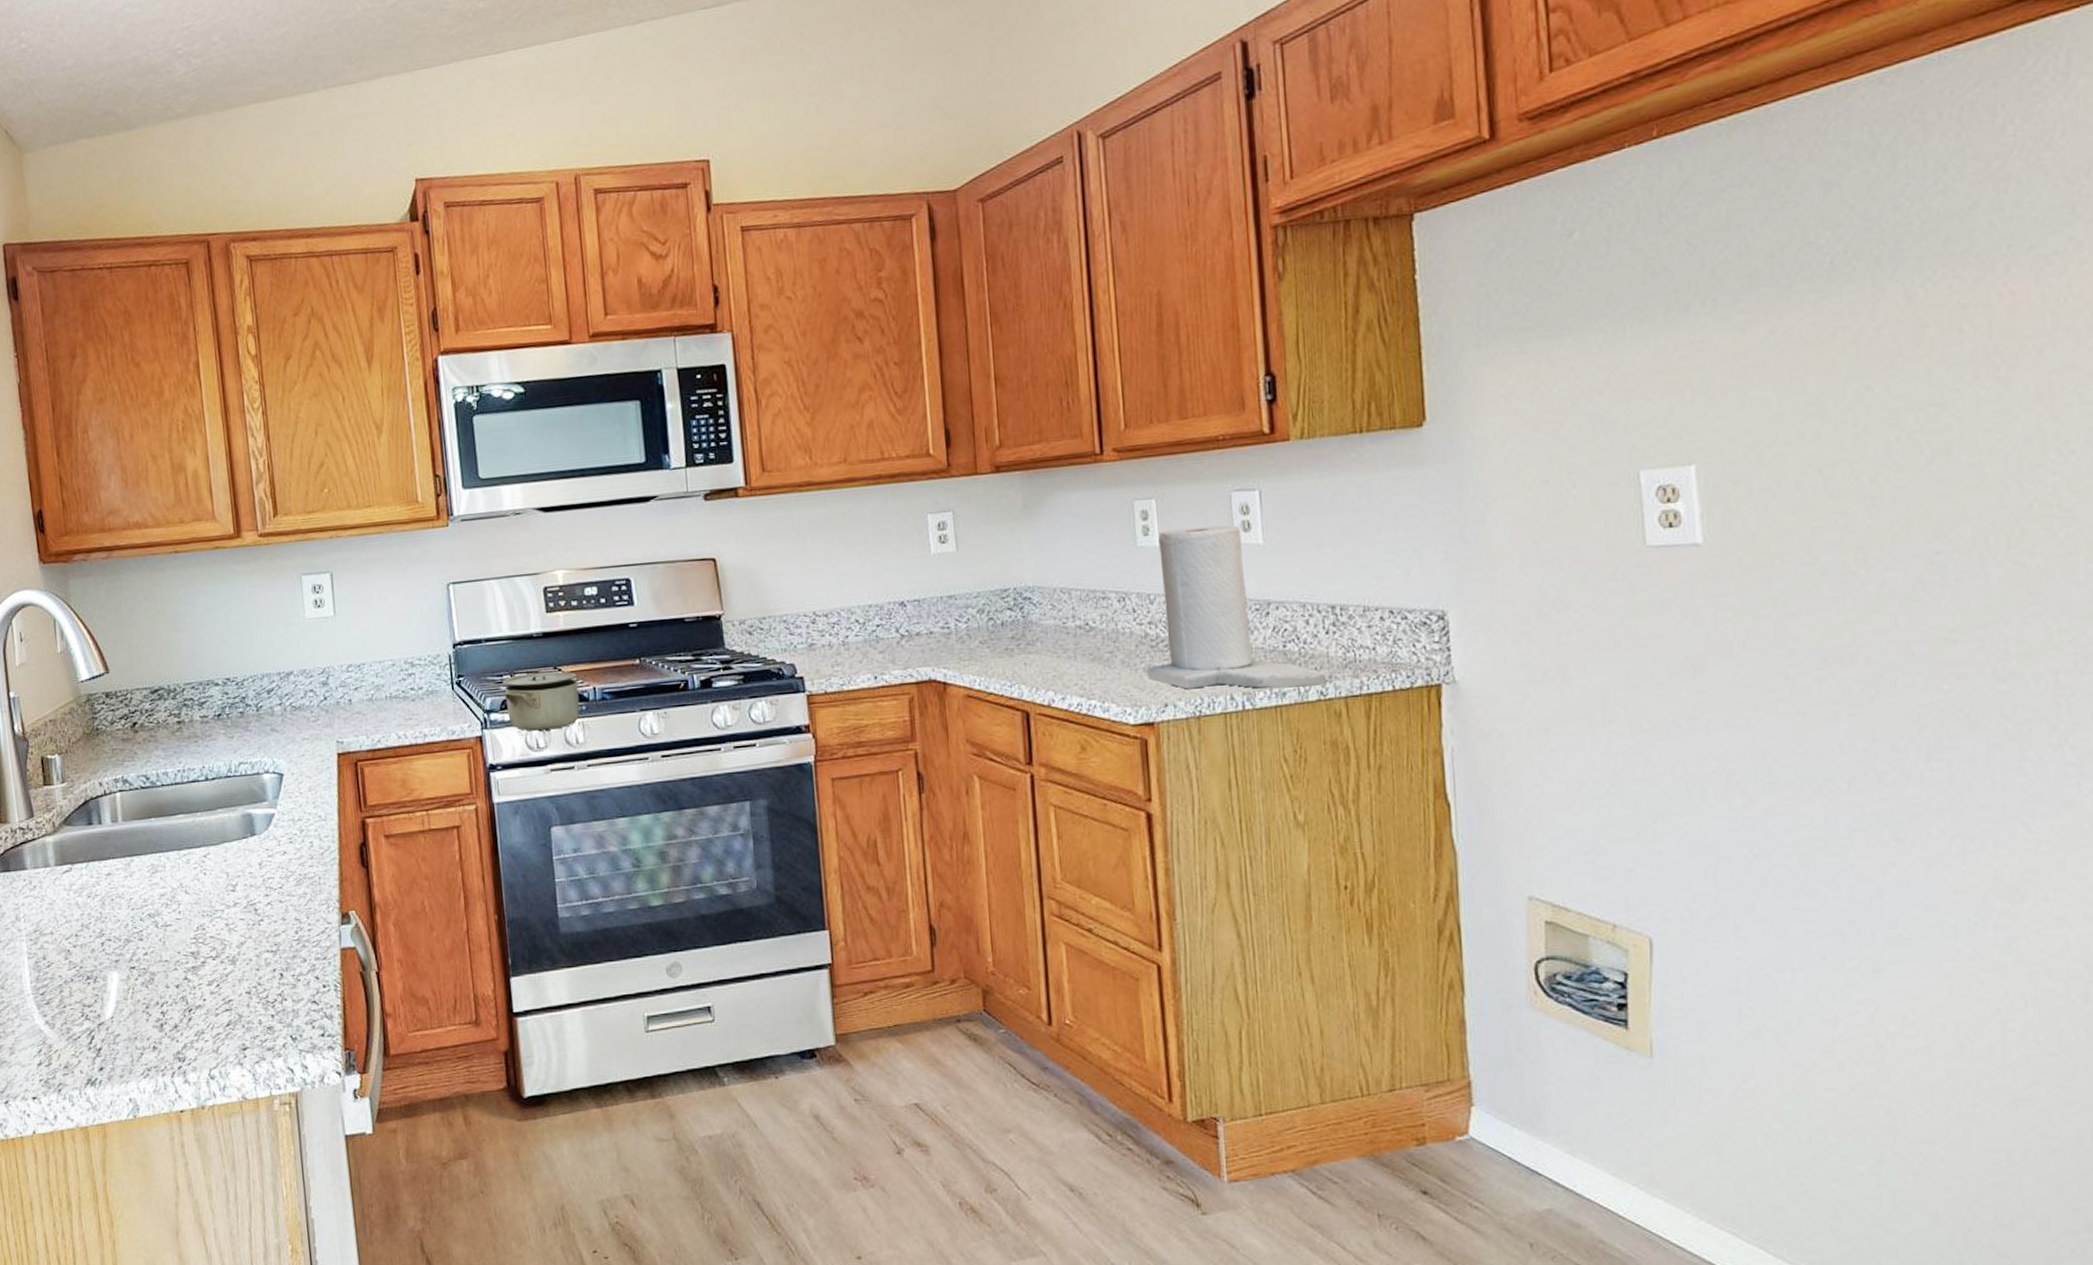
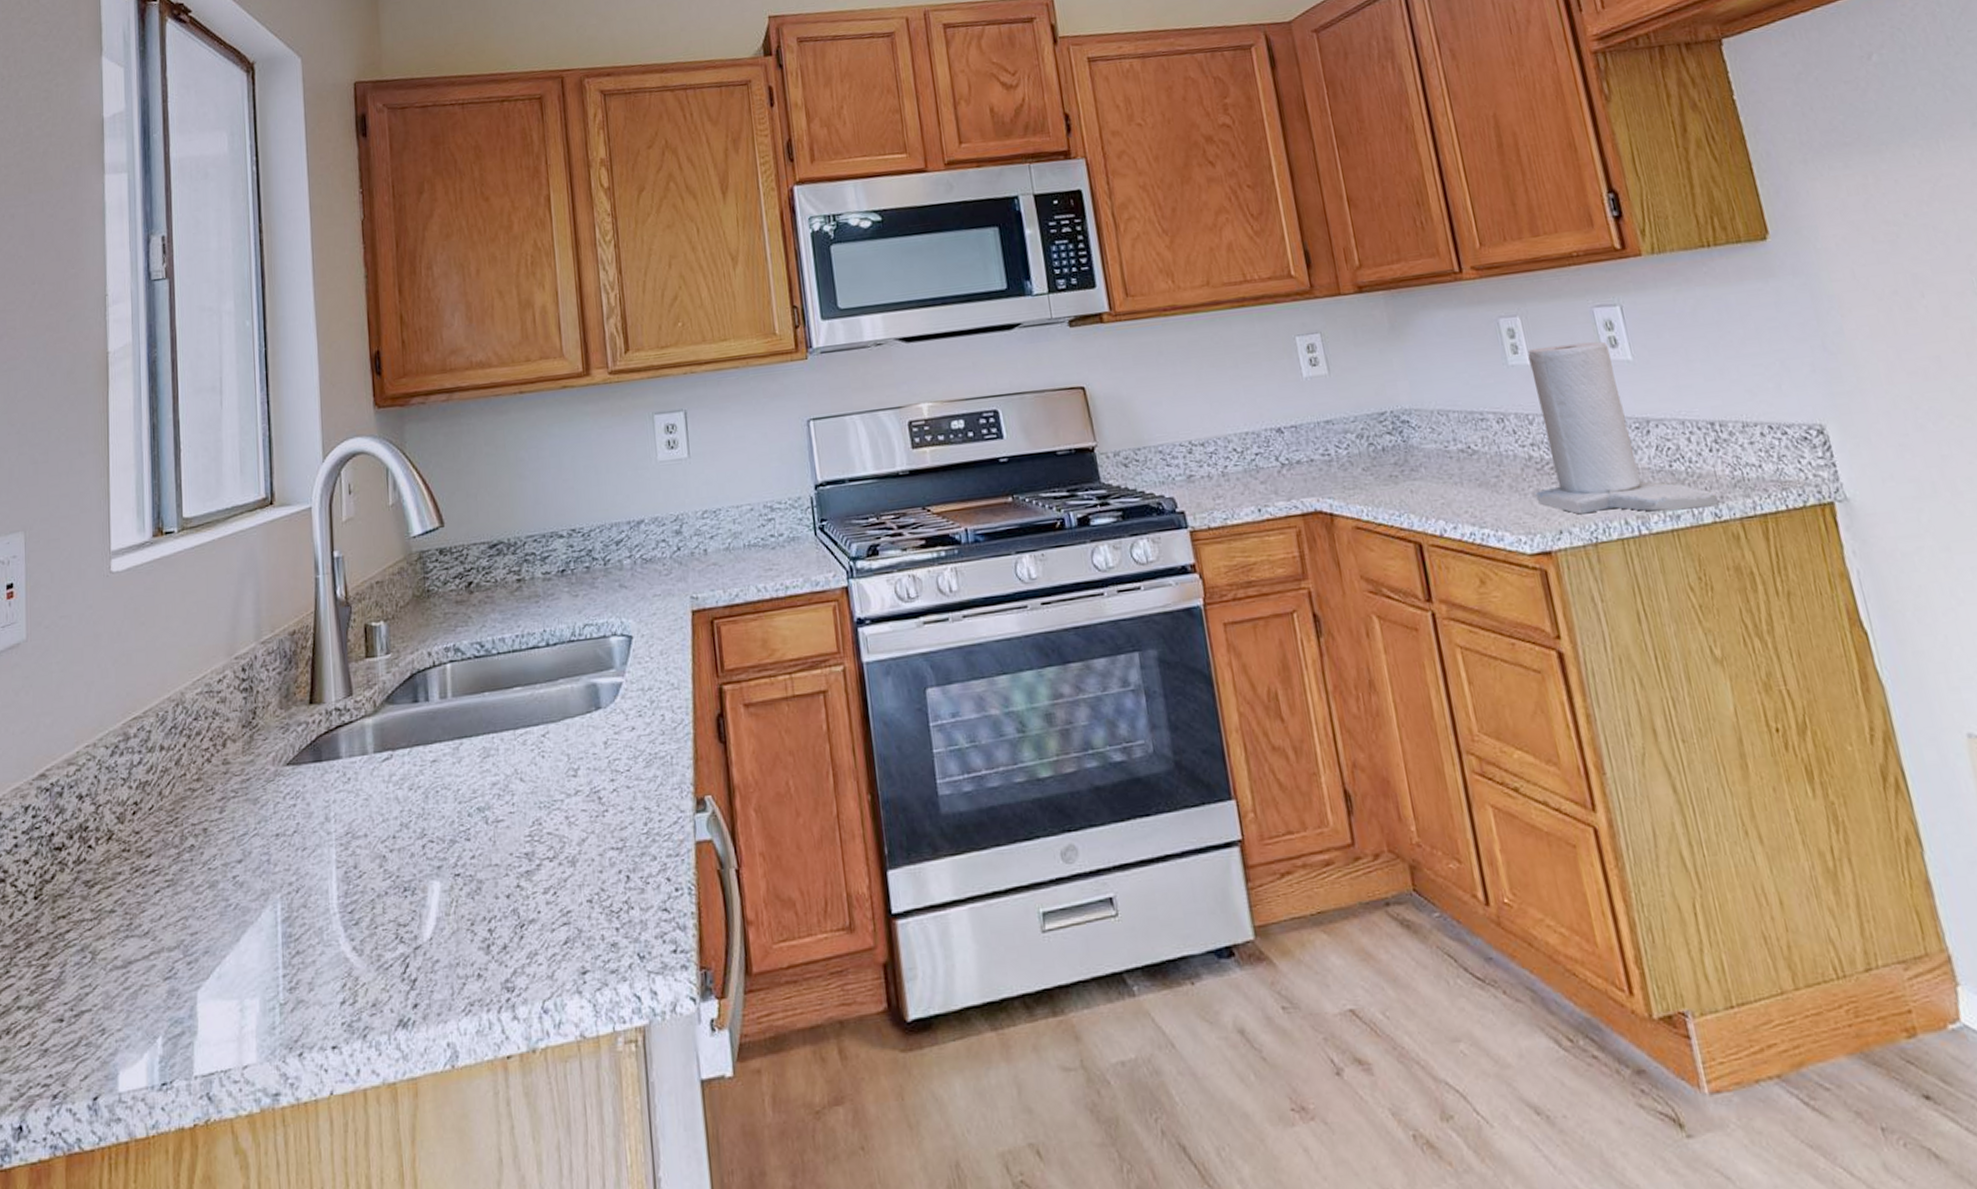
saucepan: present [502,672,580,731] -> none [868,512,952,580]

